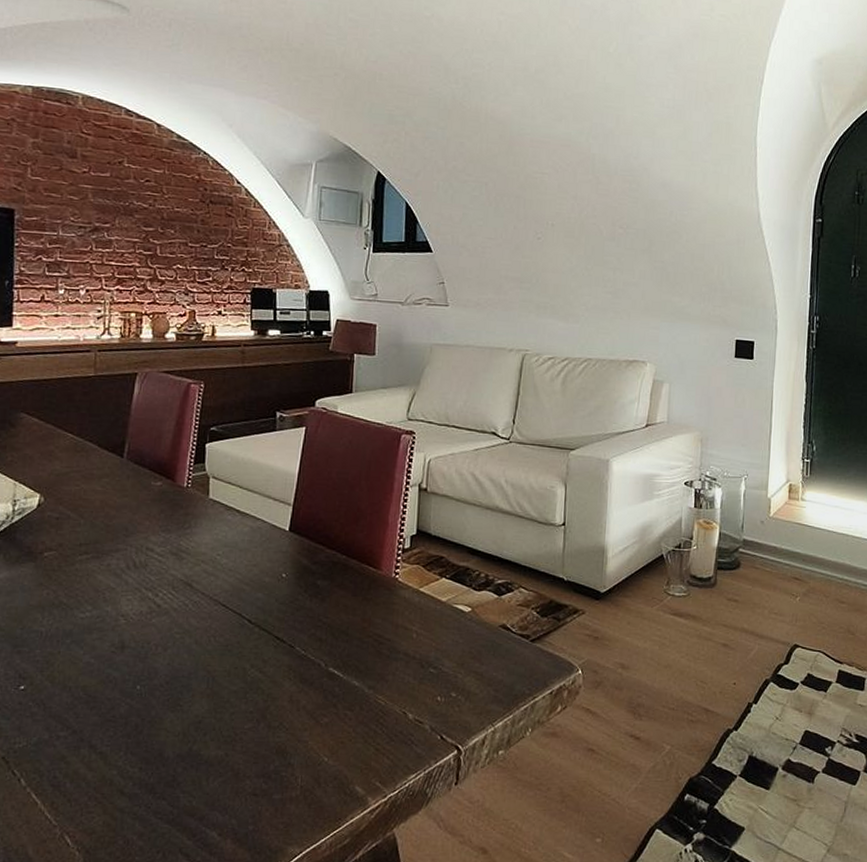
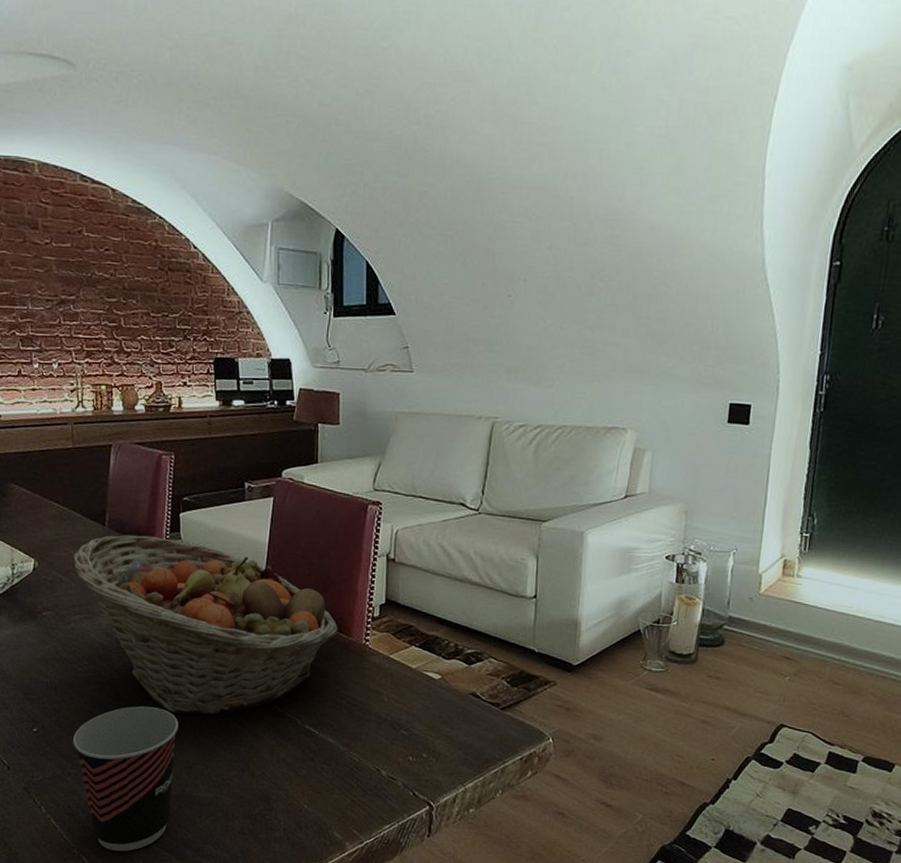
cup: none [65,654,190,827] -> present [72,706,178,852]
fruit basket: none [83,466,368,662] -> present [72,534,339,715]

